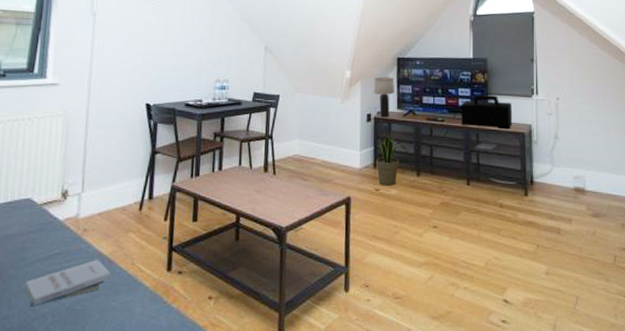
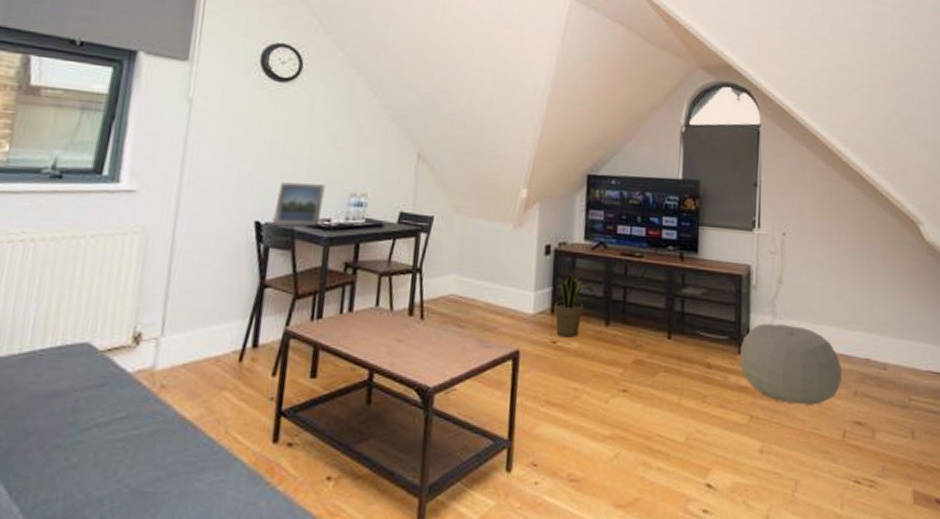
books: present [24,259,111,306] -> none [73,425,196,488]
picture frame: none [158,73,196,107] -> present [271,182,325,227]
table lamp: present [373,77,395,118] -> none [554,198,583,250]
speaker: present [460,95,513,129] -> none [663,225,728,269]
pouf: none [526,171,611,235] -> present [740,323,842,405]

